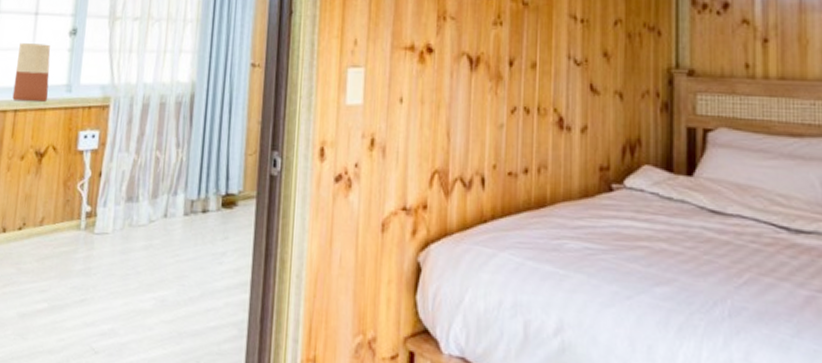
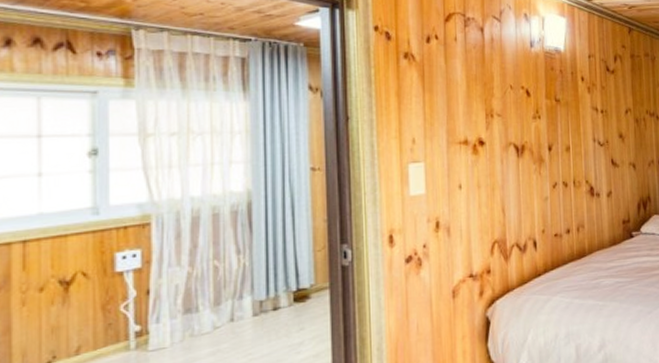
vase: present [12,43,51,103] -> none [18,167,68,232]

